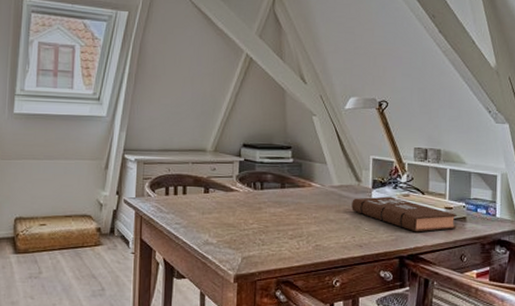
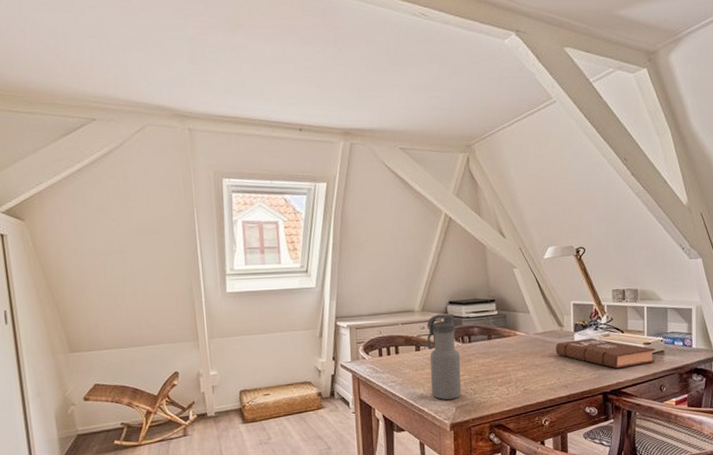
water bottle: none [217,156,251,248] -> present [427,313,462,400]

